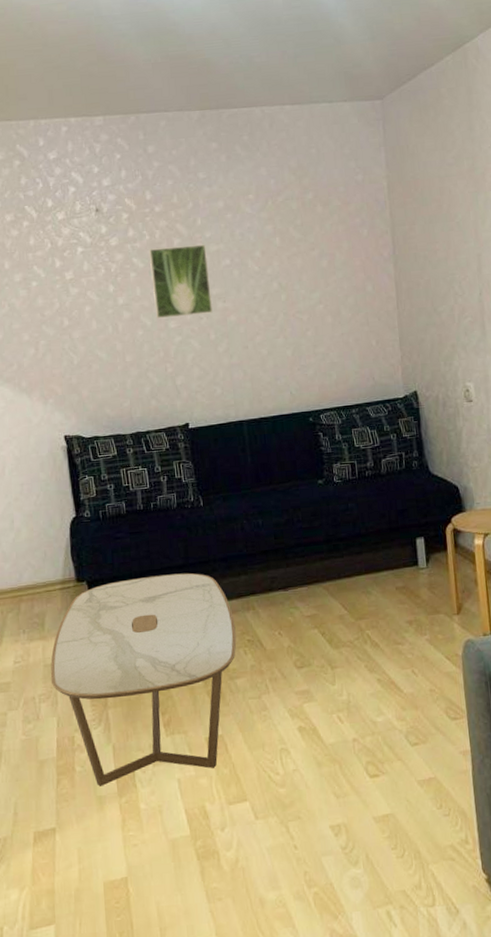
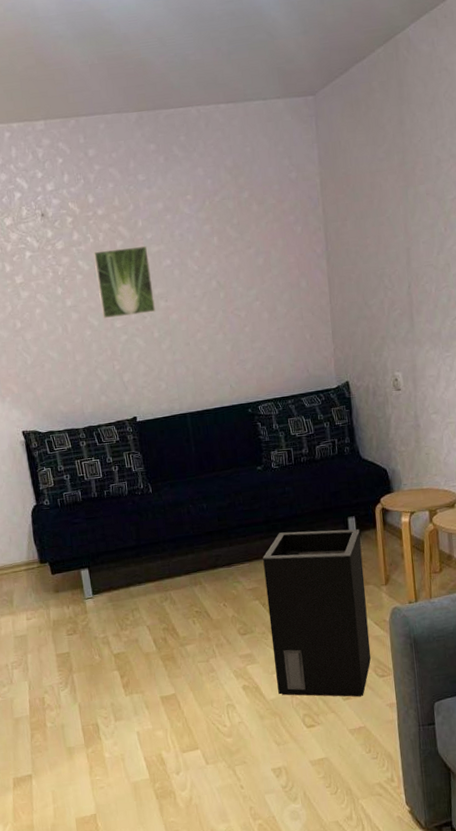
coffee table: present [50,573,237,787] -> none [20,553,186,739]
speaker: none [323,551,443,743] -> present [263,529,372,697]

